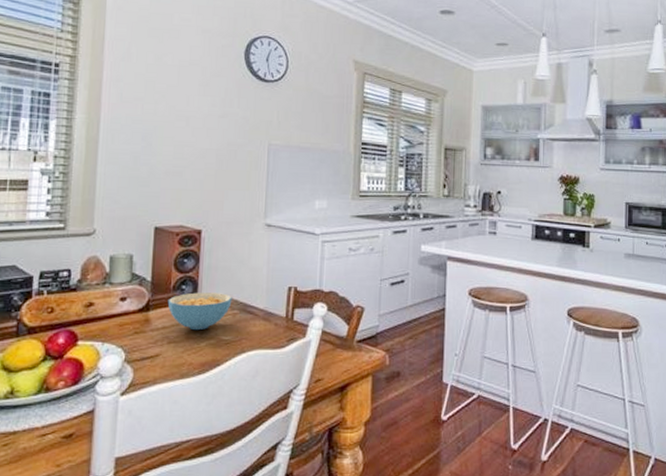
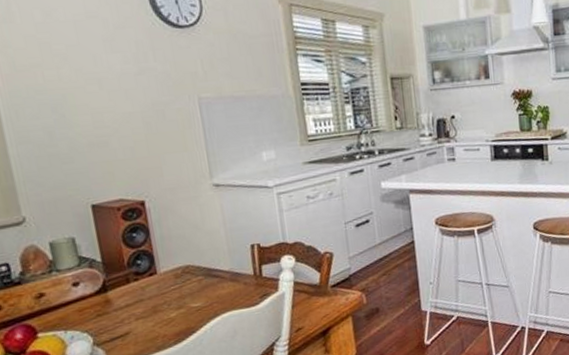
cereal bowl: present [167,292,232,331] -> none [125,261,195,303]

